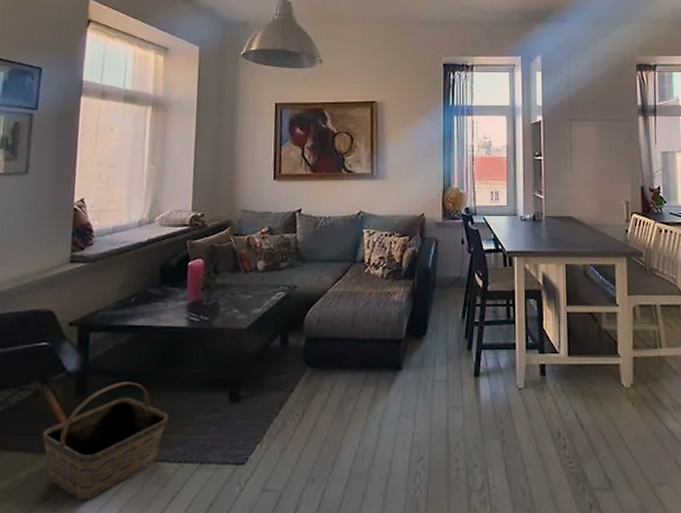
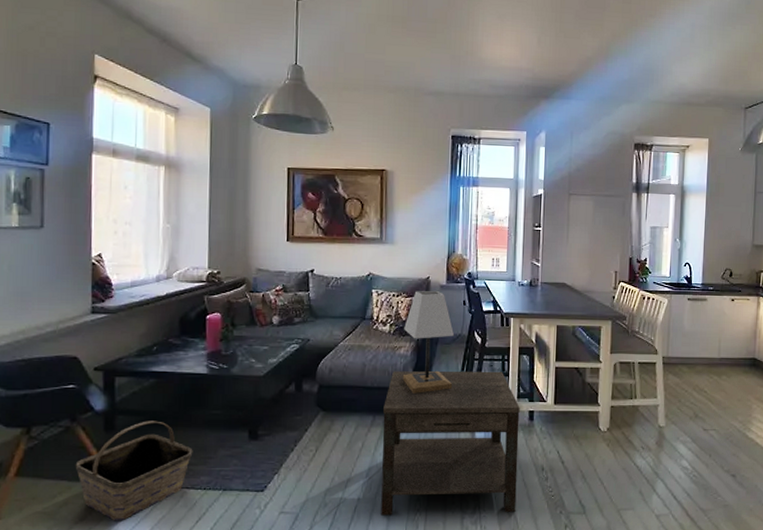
side table: none [375,318,531,494] -> present [381,371,520,516]
lamp: none [397,228,453,346] -> present [402,290,455,394]

